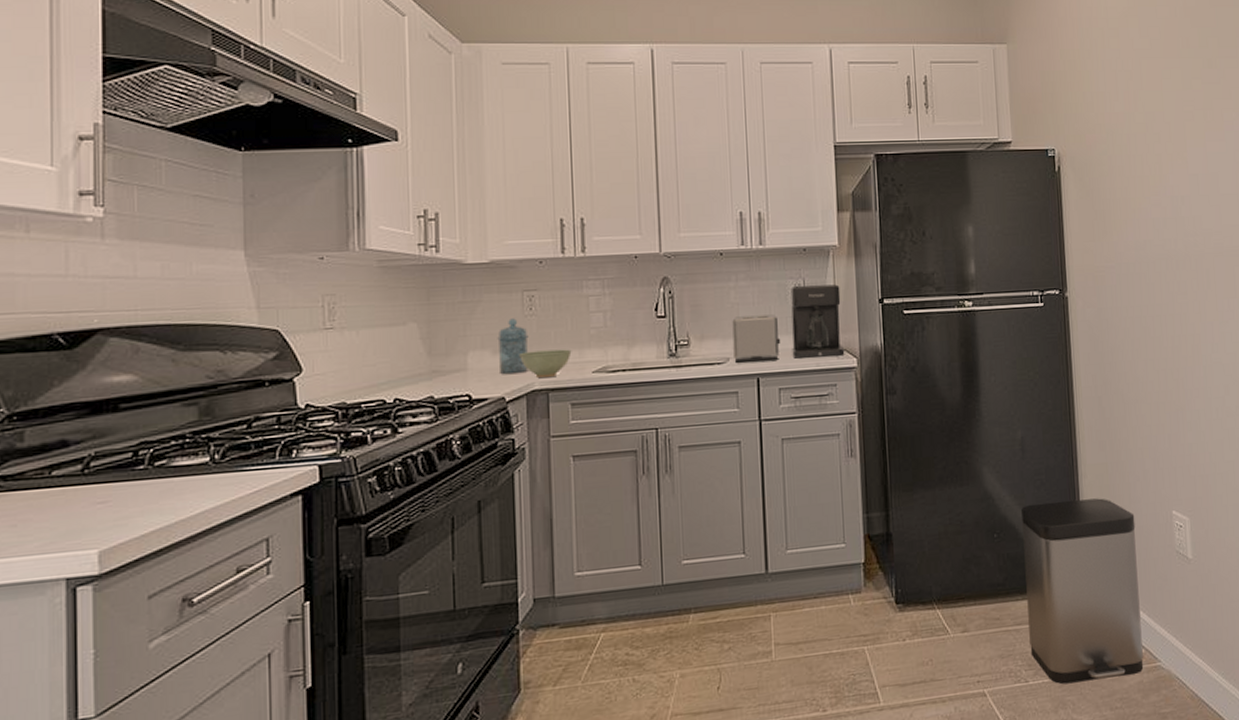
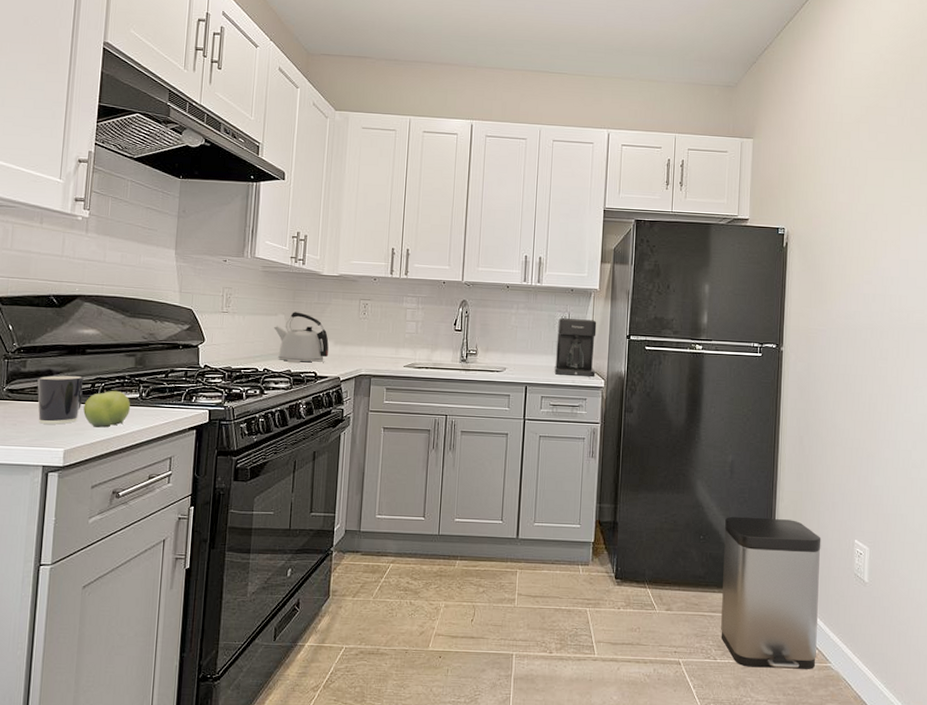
mug: none [45,442,122,519] -> present [37,375,84,425]
fruit: none [124,456,199,512] -> present [83,390,131,428]
kettle: none [404,316,486,387] -> present [274,312,329,363]
canister: present [497,318,529,375] -> none [338,319,361,361]
bowl: present [519,349,572,379] -> none [353,345,391,367]
toaster: present [732,314,781,364] -> none [509,337,547,375]

